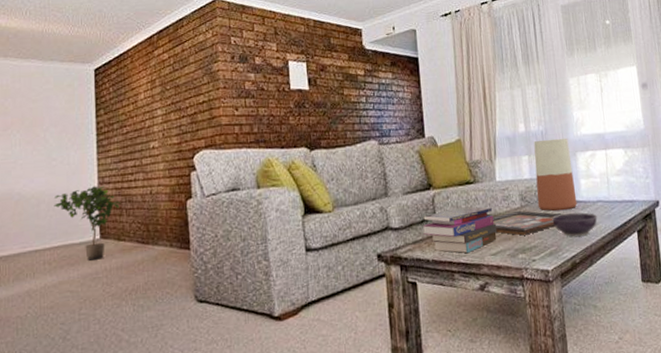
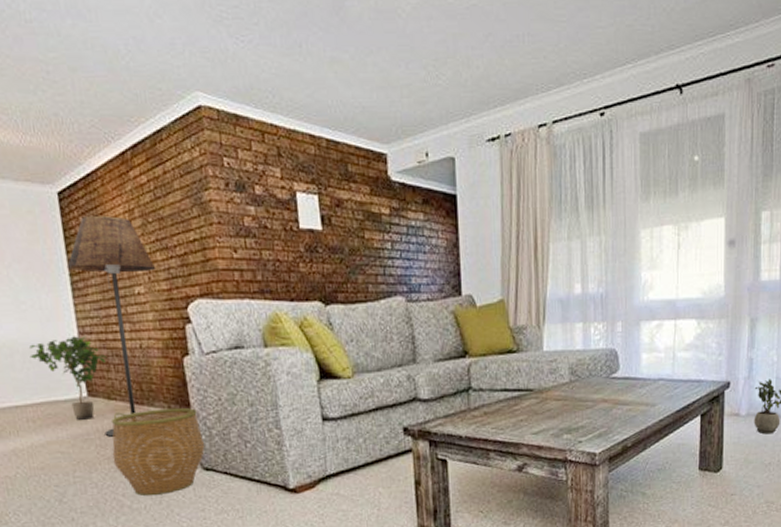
floor lamp: none [95,85,170,275] -> present [66,215,161,437]
basket: none [116,245,201,329] -> present [111,407,205,495]
books: present [423,206,497,254] -> none [456,379,541,431]
decorative tray: present [492,210,565,236] -> none [536,385,619,414]
vase: present [534,138,577,211] -> none [589,303,635,388]
bowl: present [552,212,598,237] -> none [605,390,657,418]

